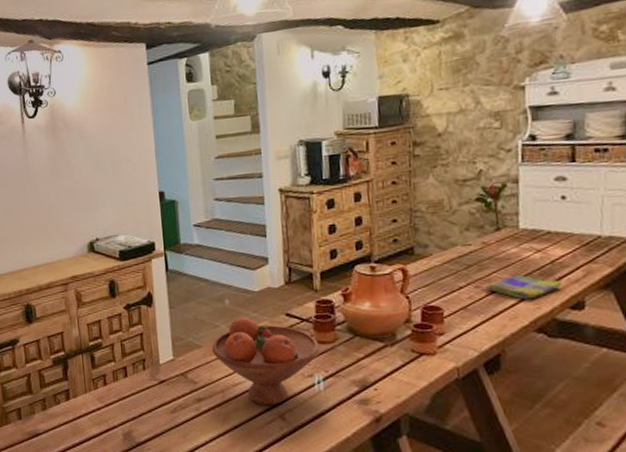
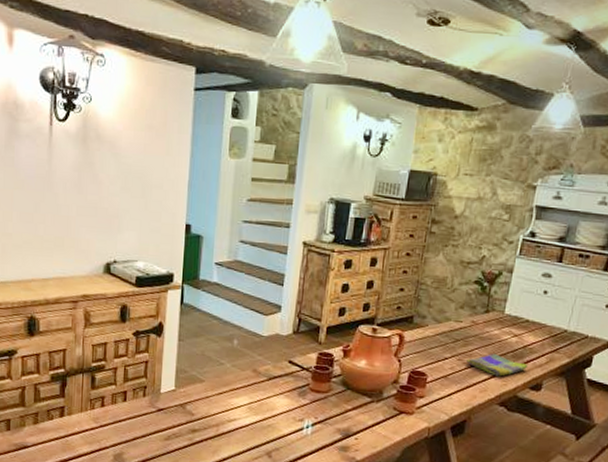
fruit bowl: present [212,317,320,405] -> none [214,358,314,443]

